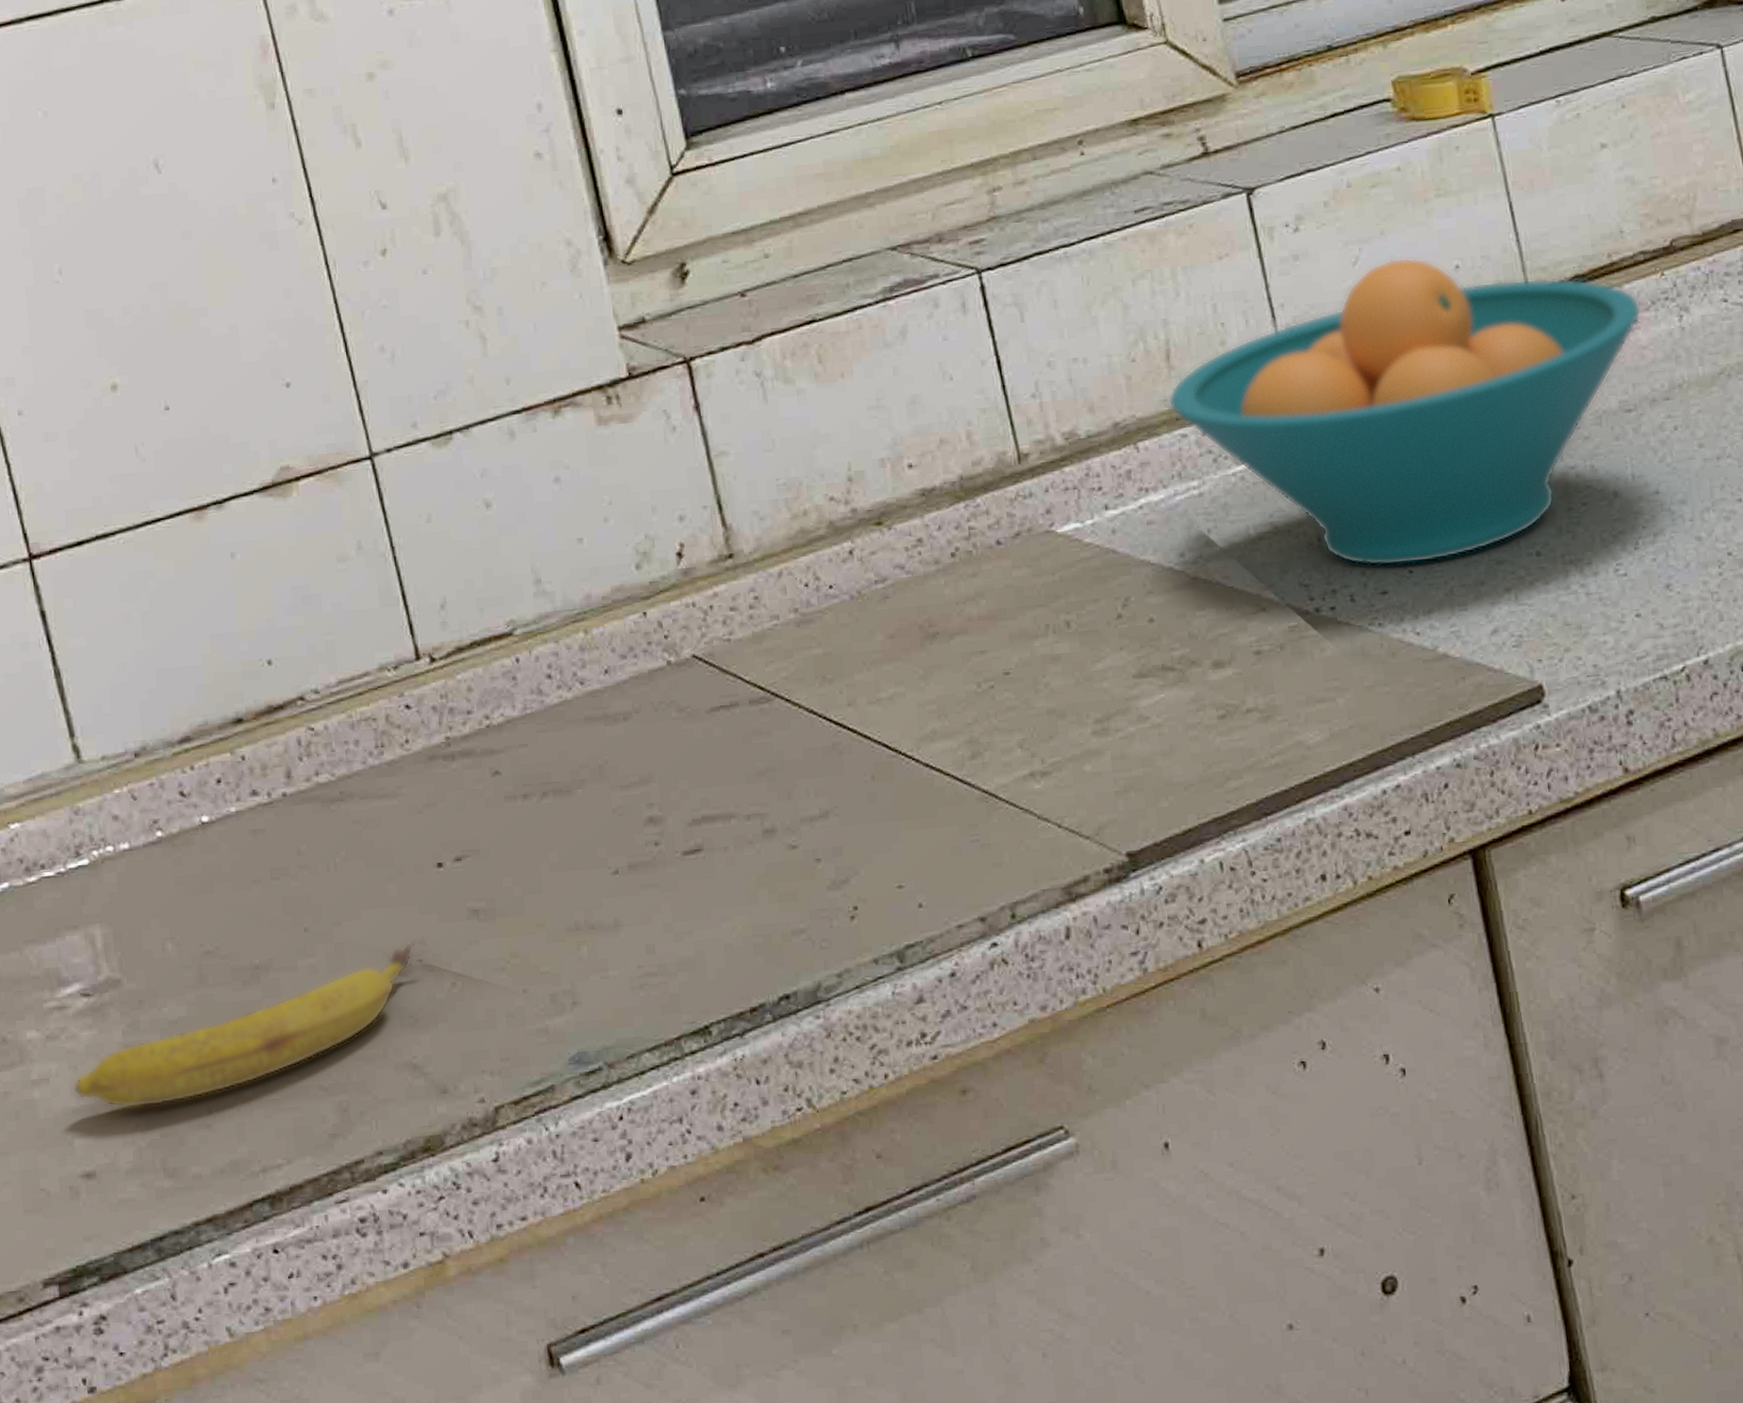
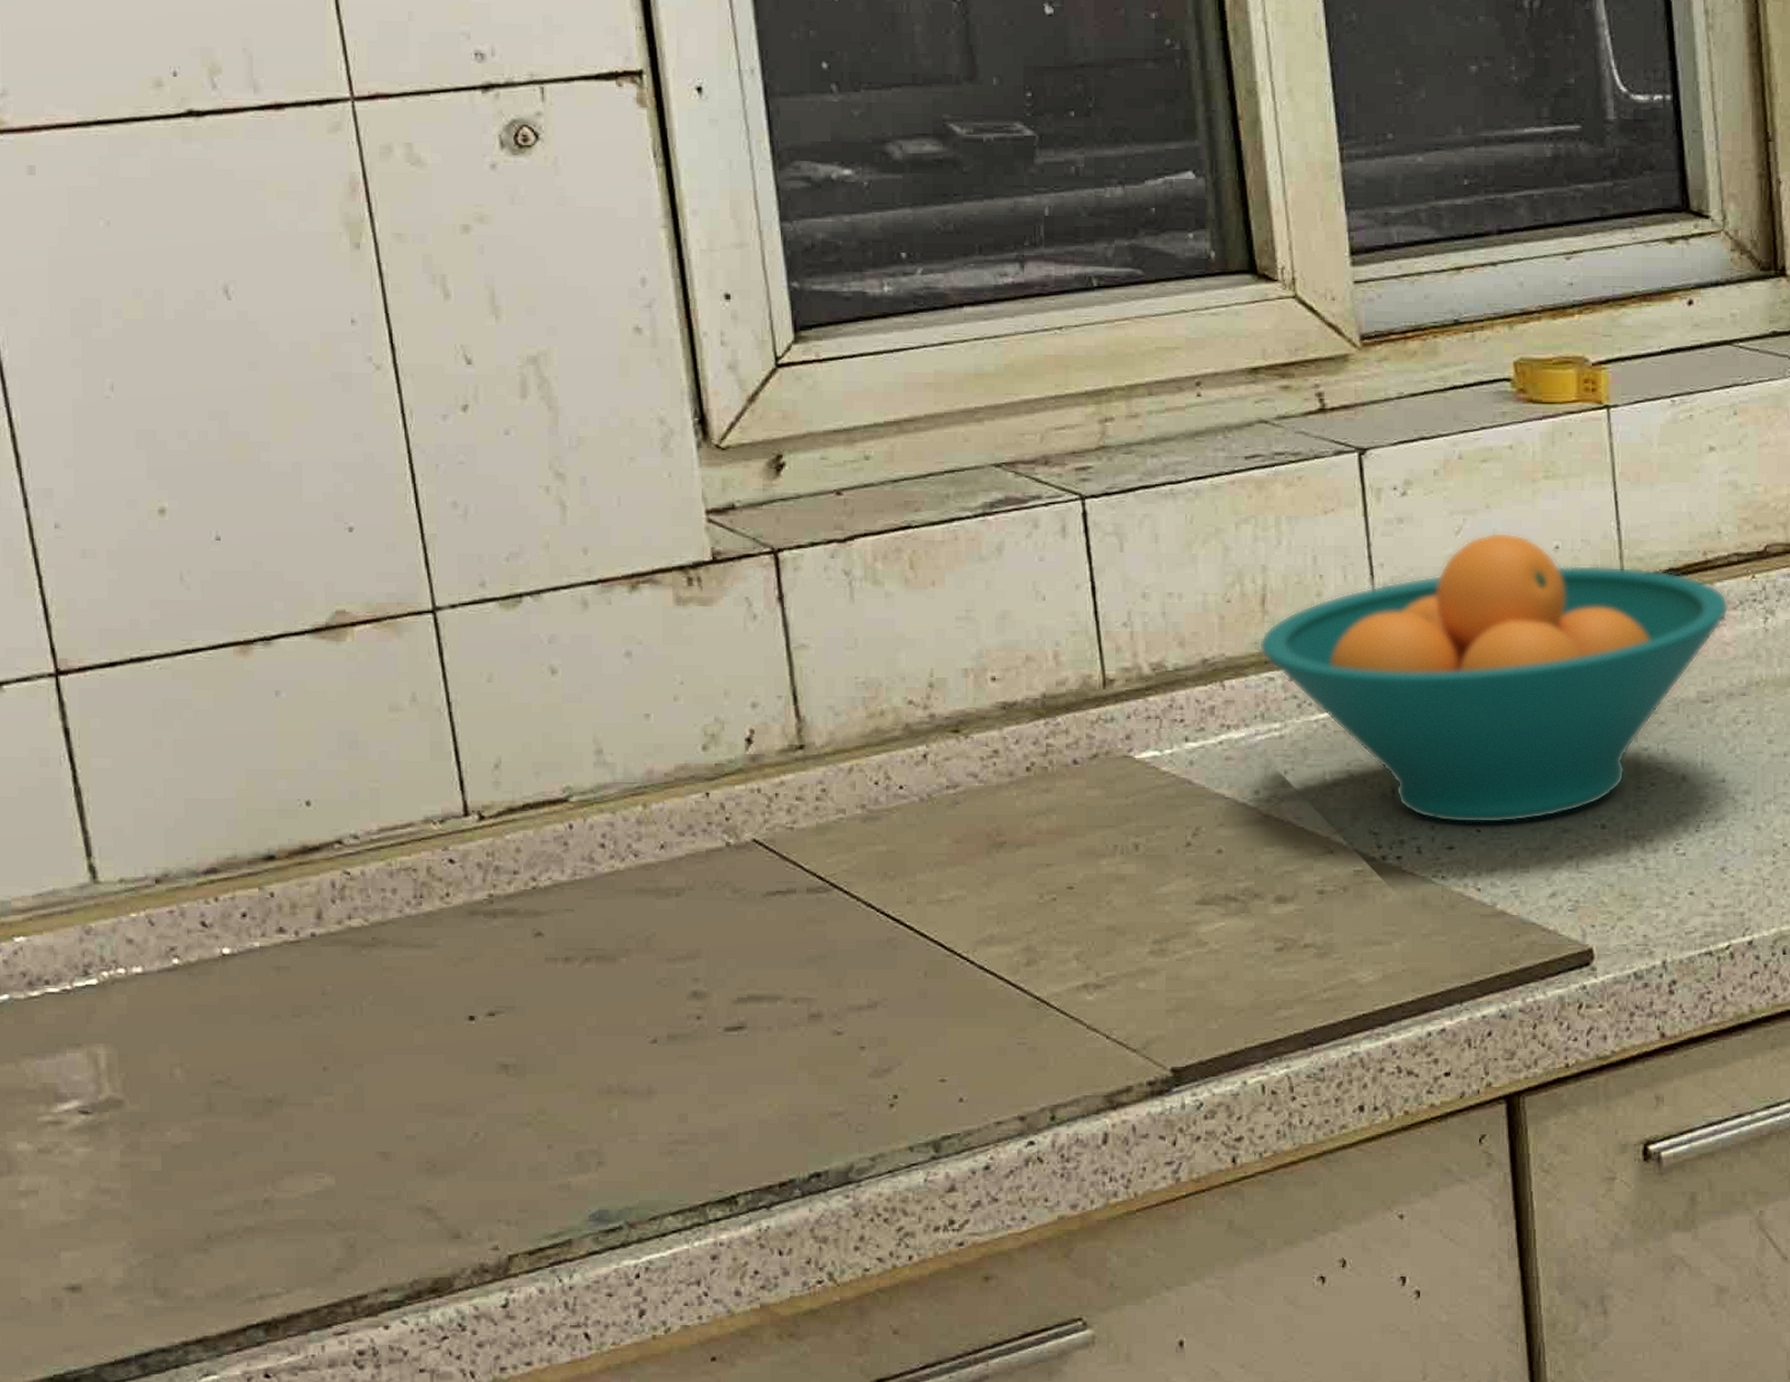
banana: present [73,935,428,1109] -> none [63,1084,453,1227]

